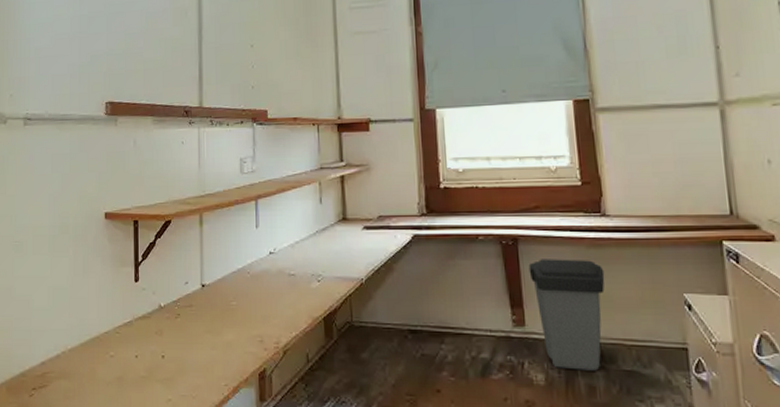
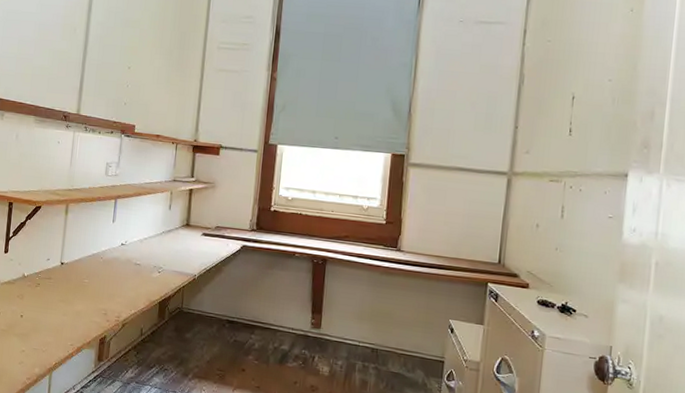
trash can: present [528,259,605,371] -> none [331,278,391,370]

